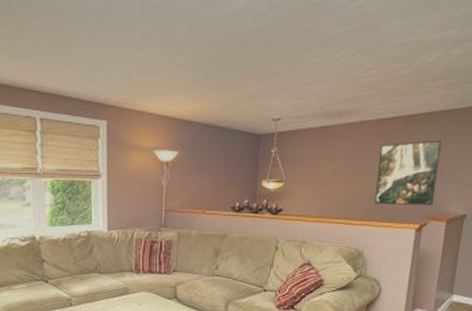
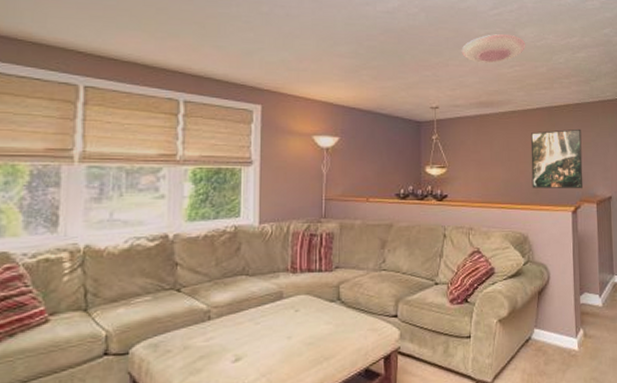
ceiling light: none [310,32,389,67] -> present [461,34,526,64]

